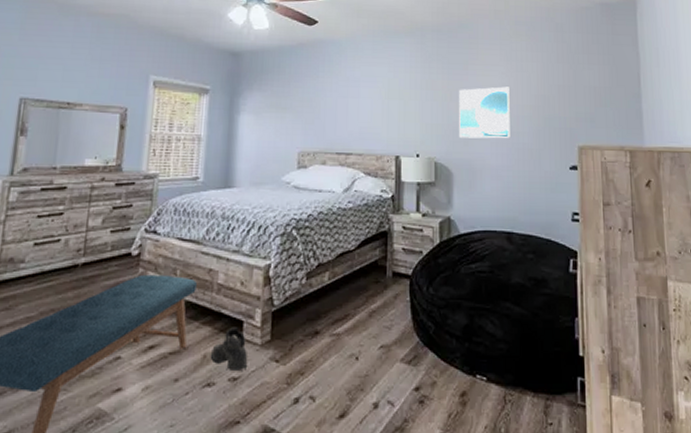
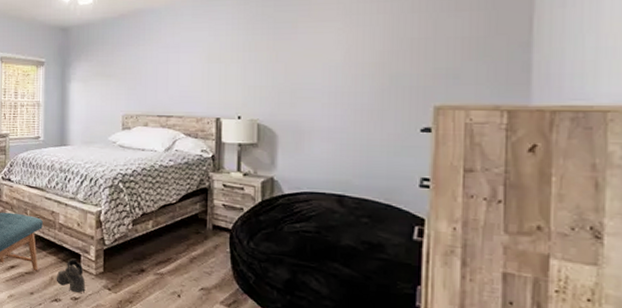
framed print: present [459,86,510,139] -> none [285,43,347,100]

